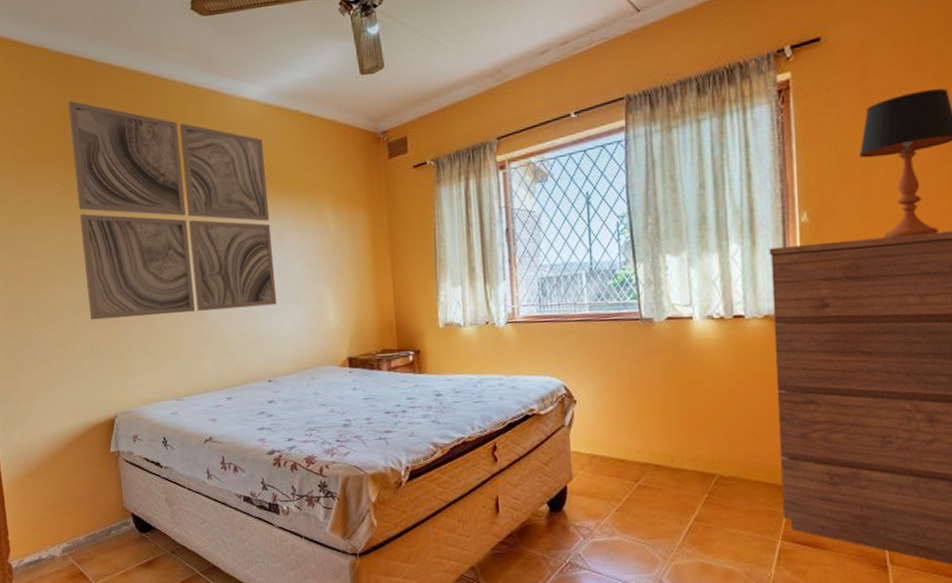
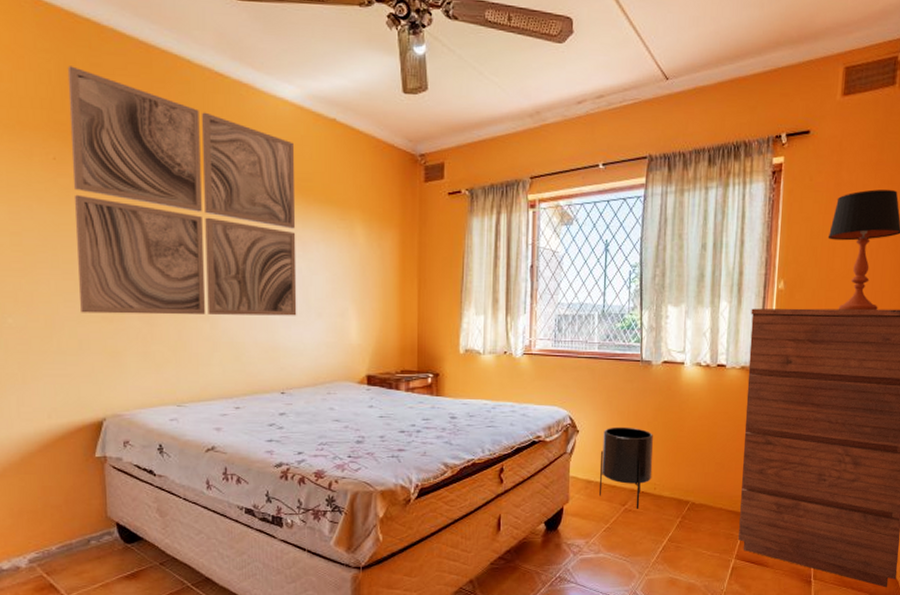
planter: none [603,393,668,485] -> present [600,426,654,509]

